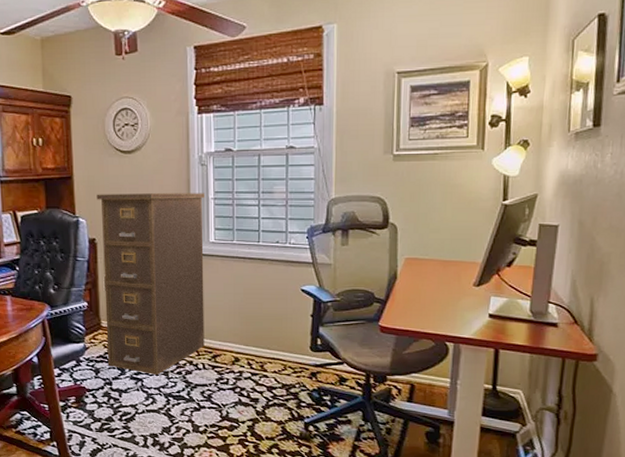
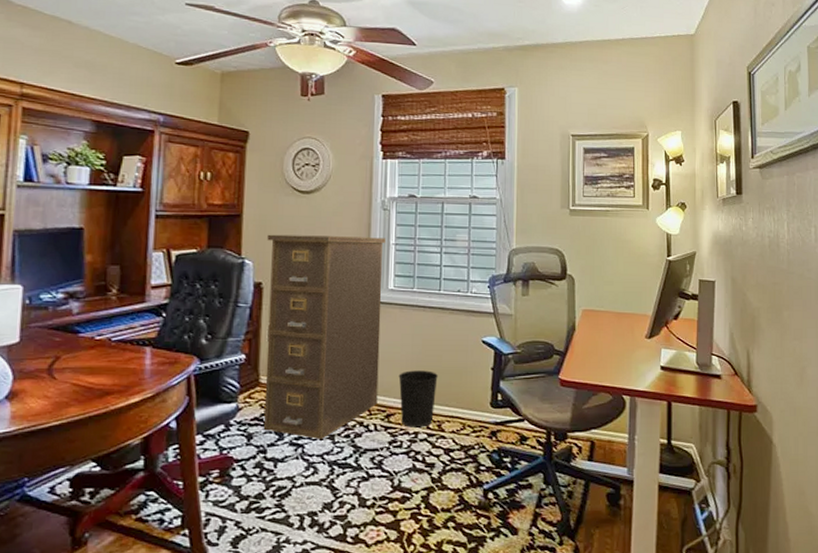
wastebasket: none [222,317,259,367] -> present [398,370,438,428]

